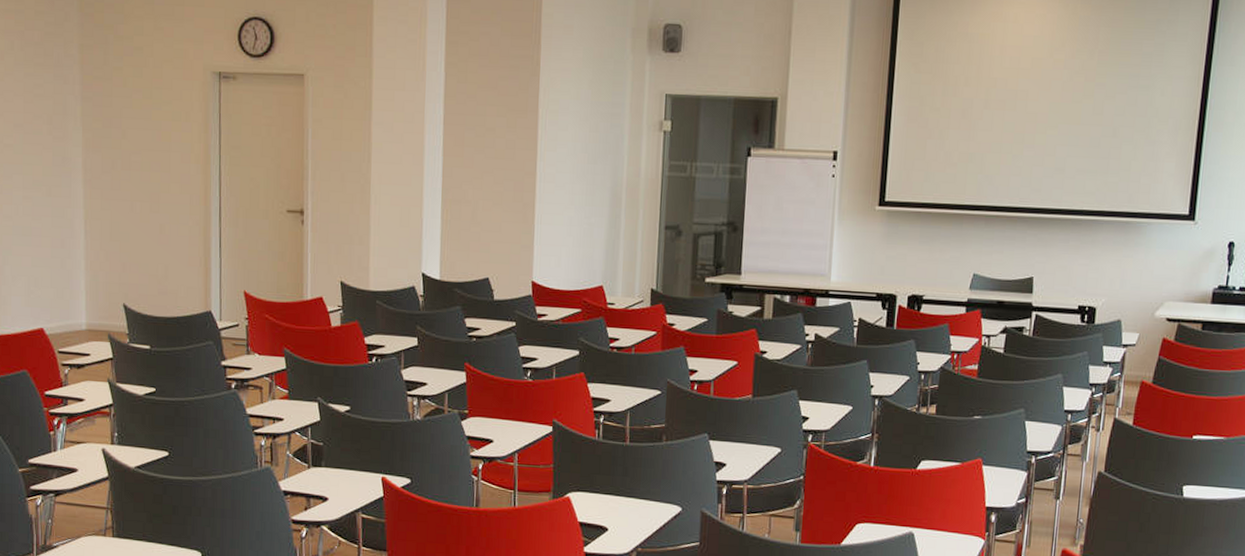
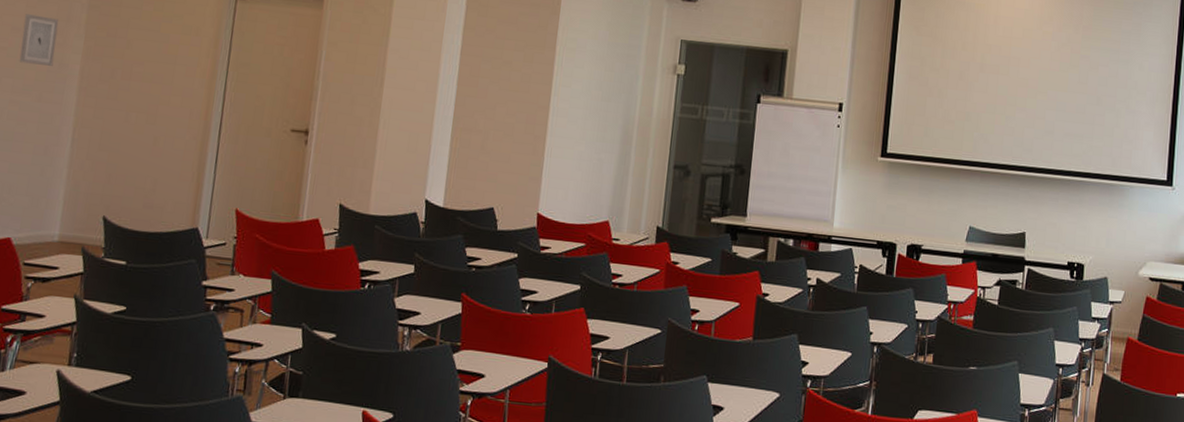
wall art: none [24,110,57,160] -> present [19,14,59,66]

